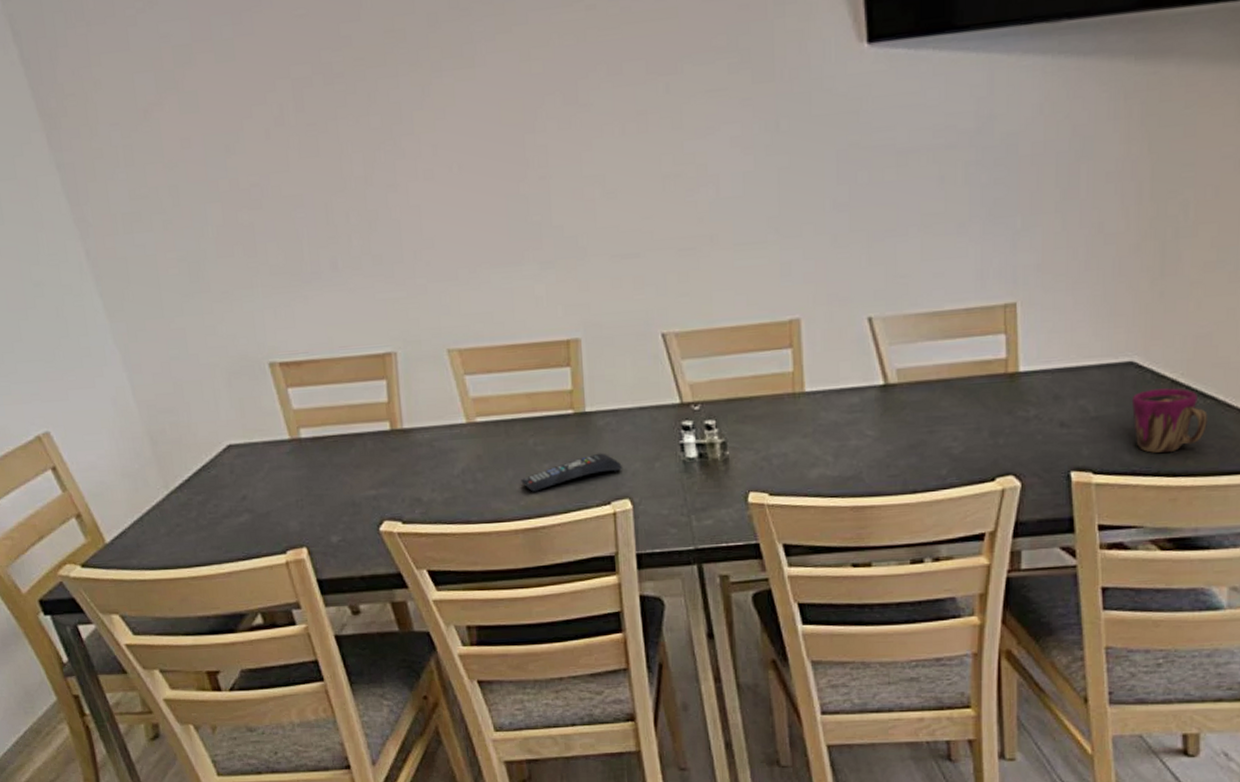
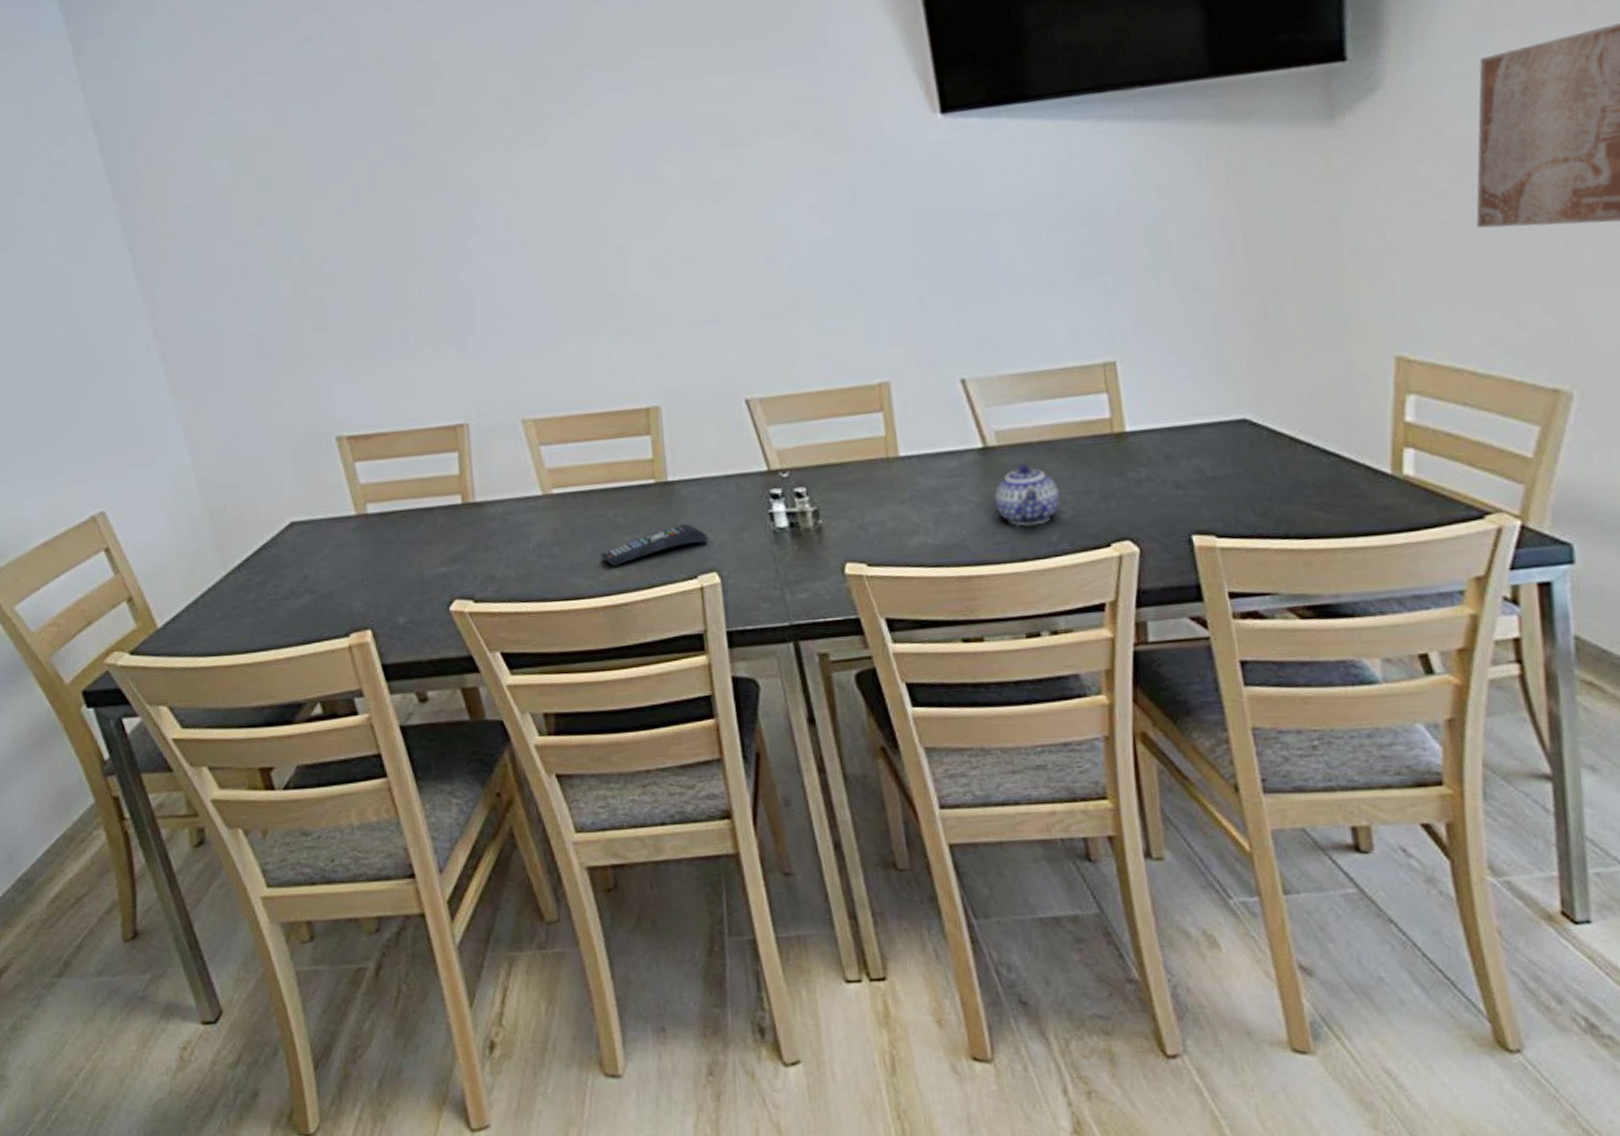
teapot: none [891,401,953,461] -> present [994,464,1061,527]
cup: present [1131,388,1208,454] -> none [1249,445,1334,515]

